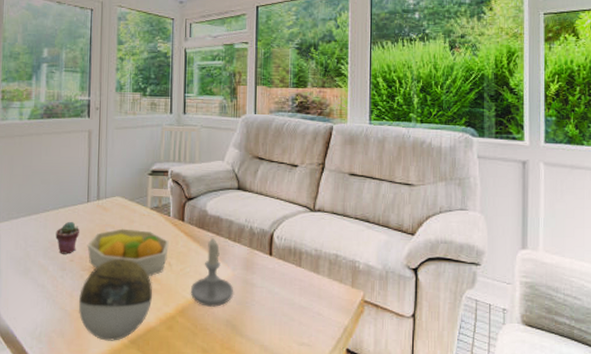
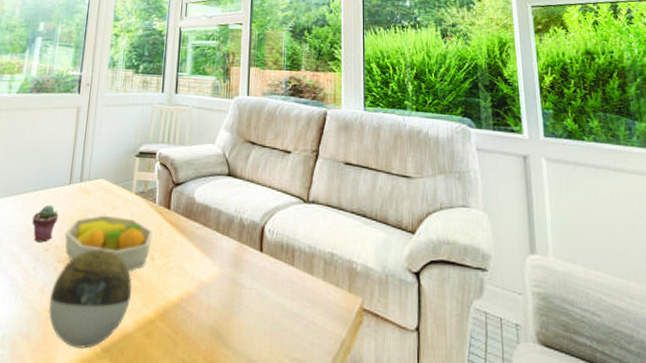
candle: present [190,237,234,307] -> none [172,228,221,311]

